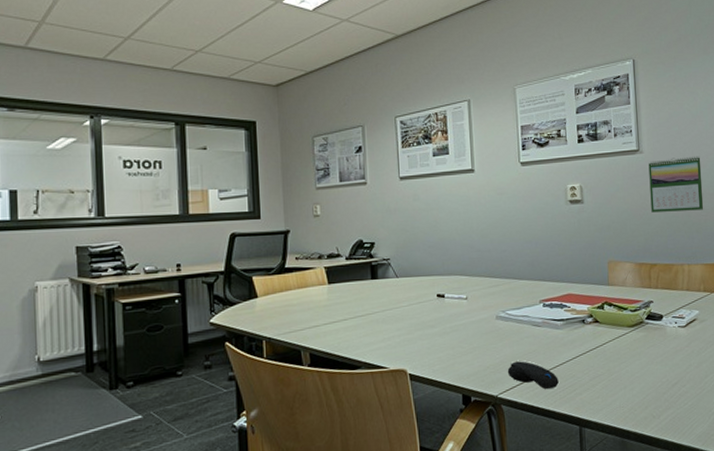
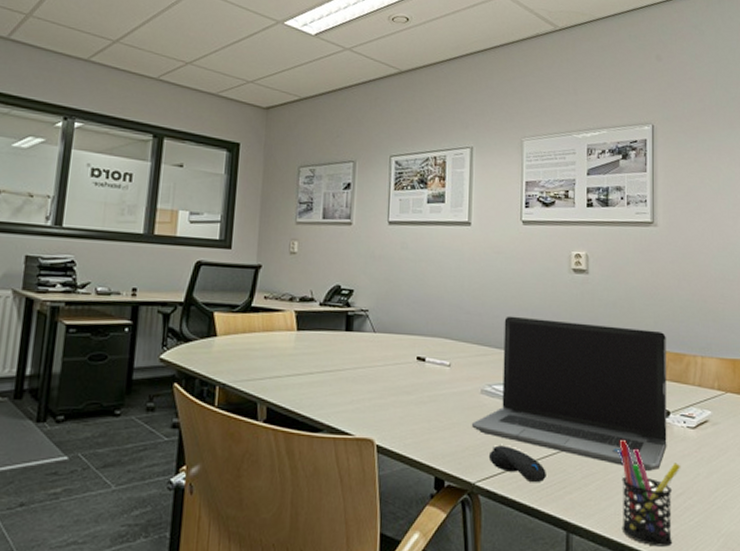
laptop computer: none [490,246,662,368] -> present [471,316,667,471]
pen holder: none [619,344,674,430] -> present [618,440,680,547]
calendar: present [648,156,704,213] -> none [663,235,722,297]

